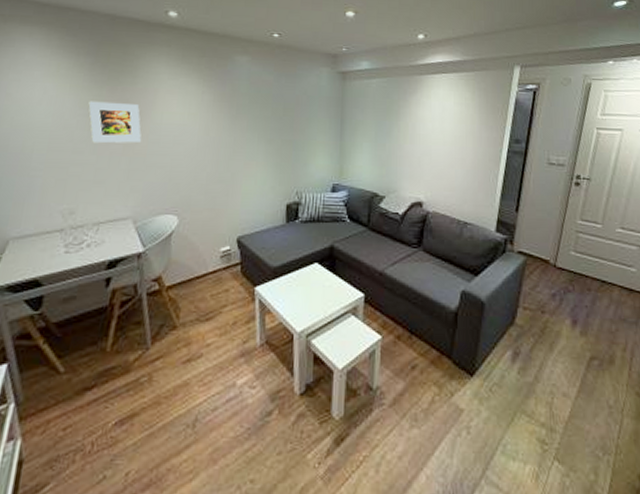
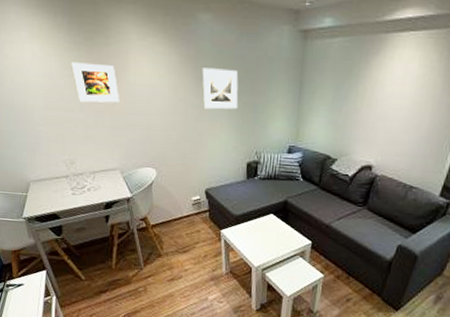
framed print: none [237,106,277,148] -> present [202,67,239,110]

